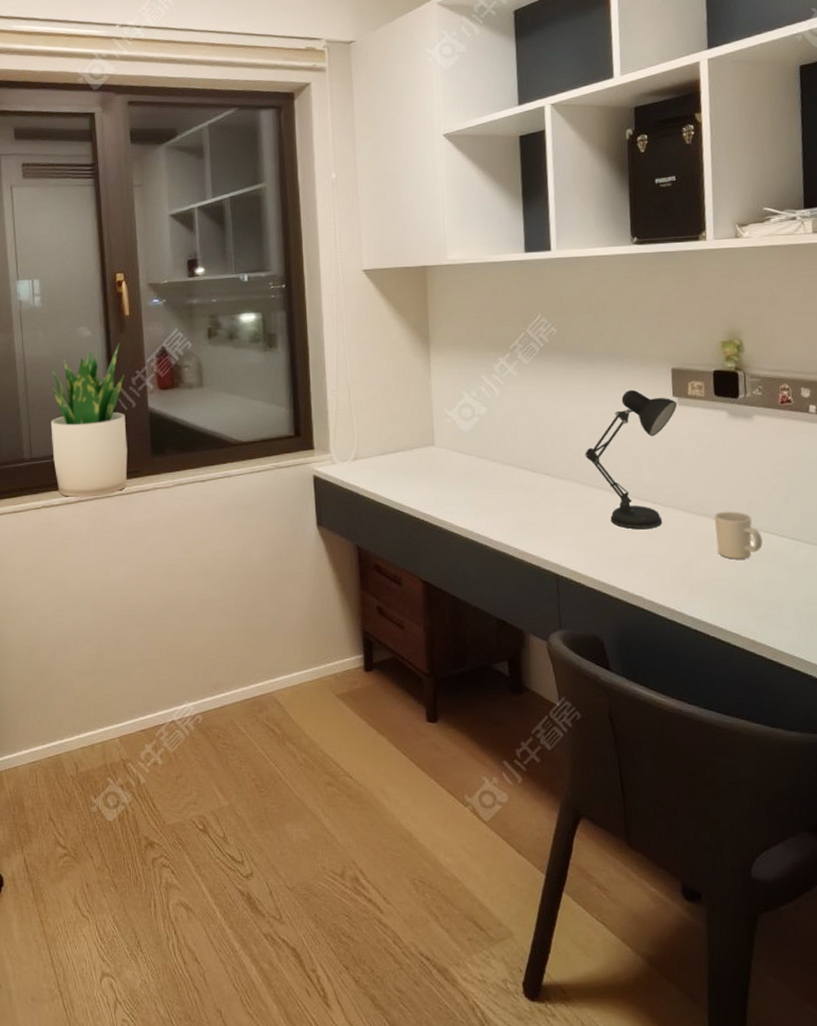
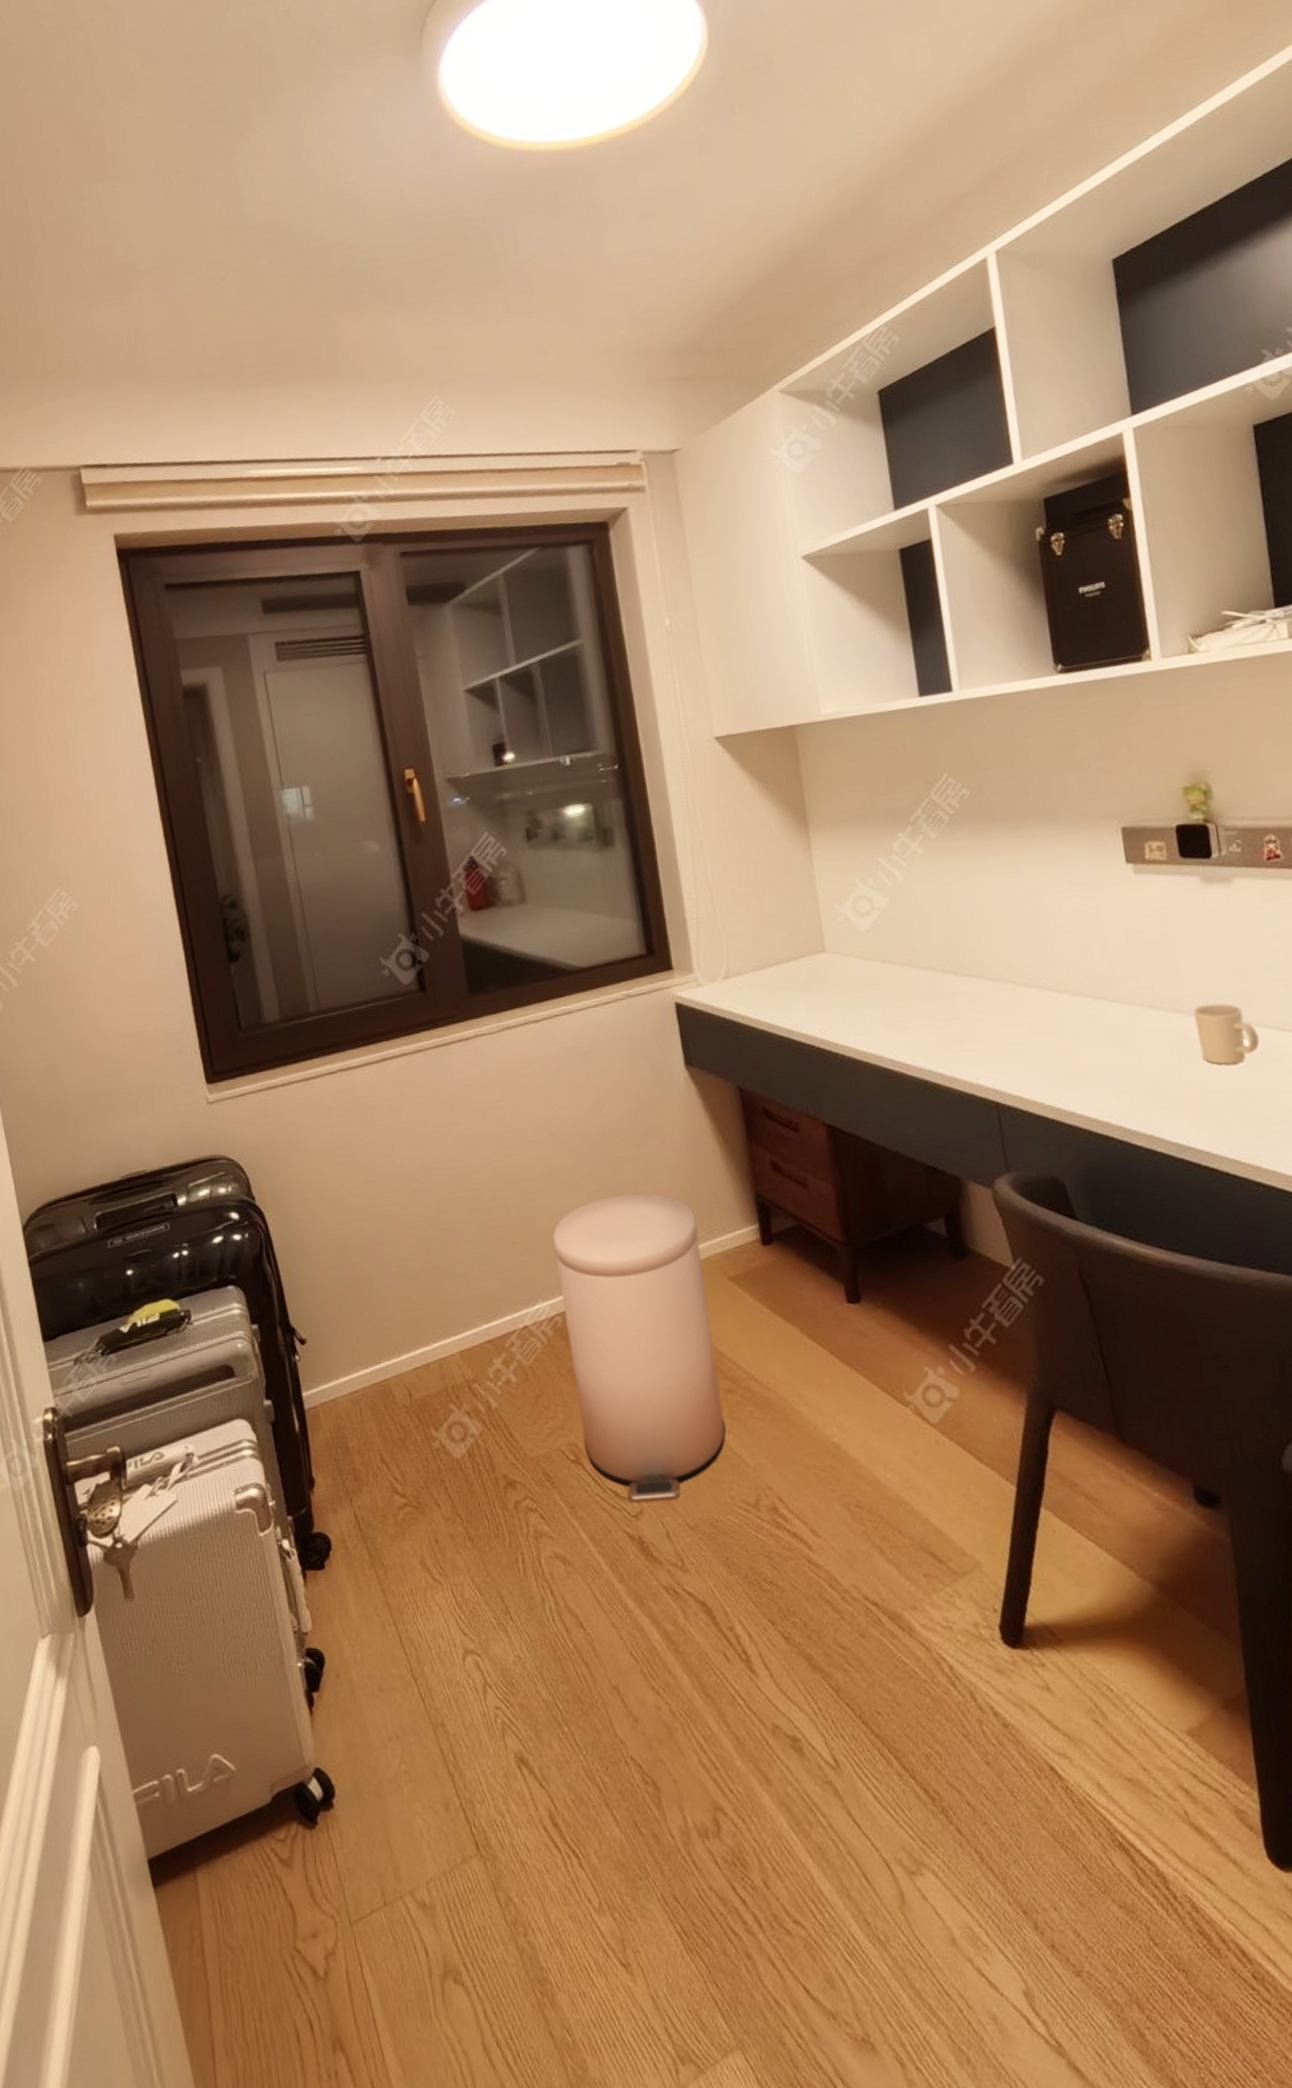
planter: present [50,343,128,498] -> none [331,856,442,1056]
pedal bin: none [201,623,324,867] -> present [553,1193,727,1504]
desk lamp: present [585,389,677,530] -> none [1019,858,1133,1037]

